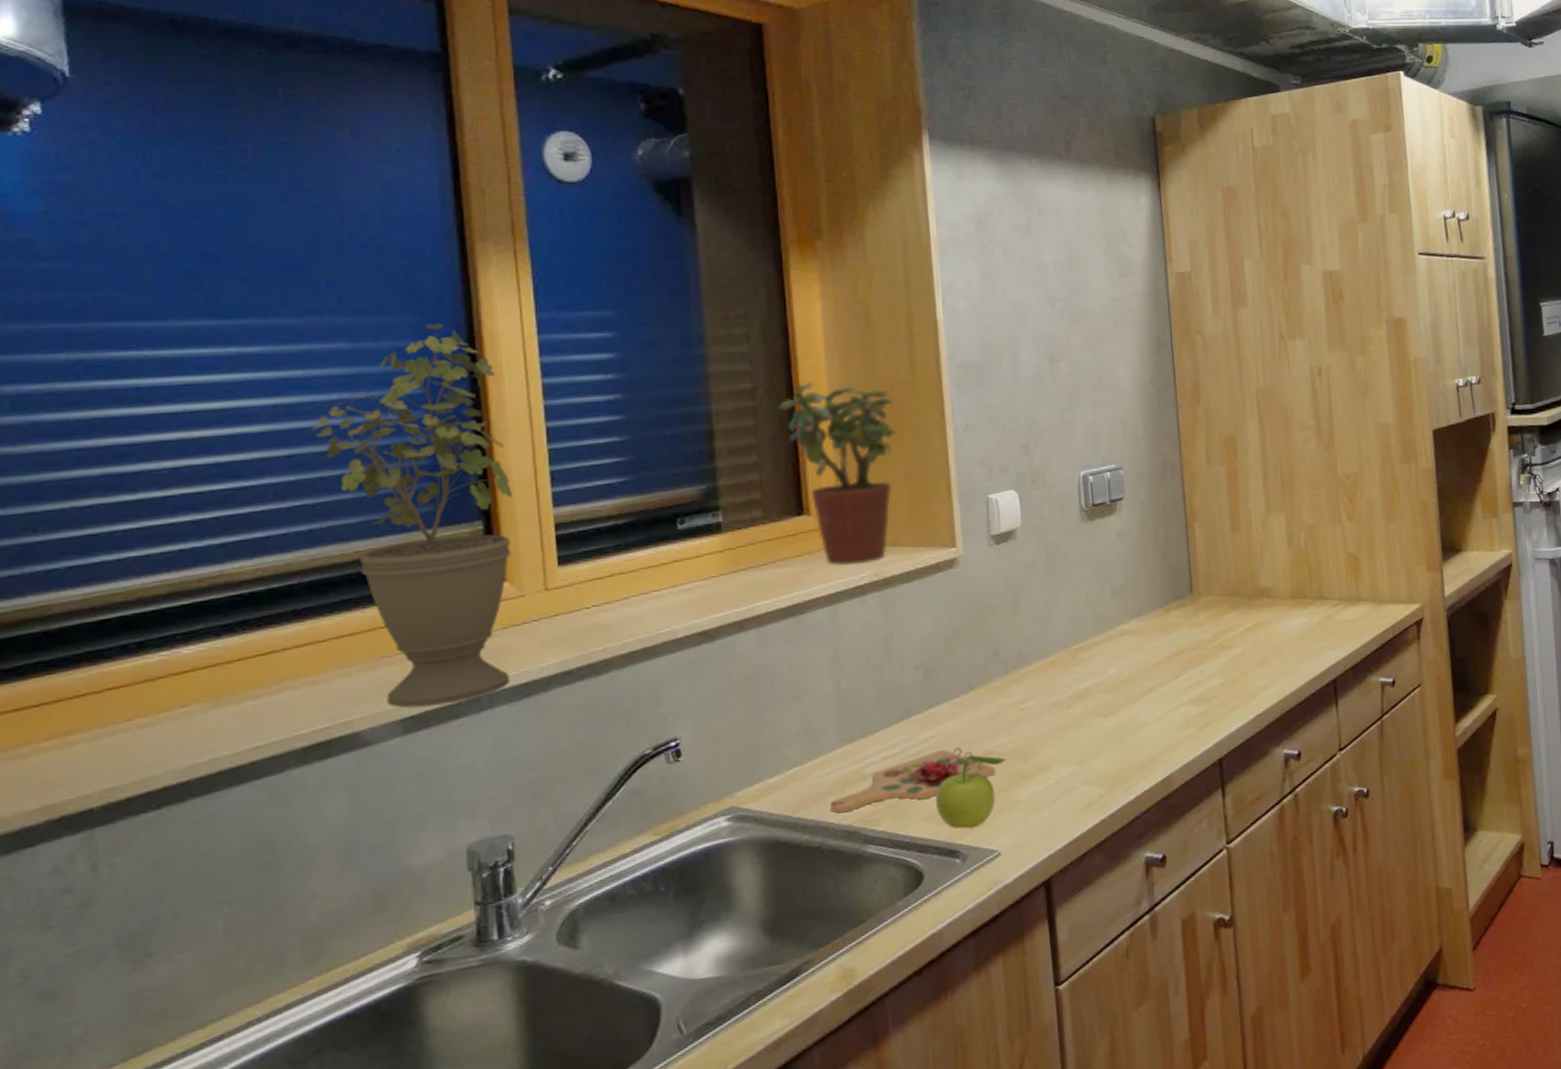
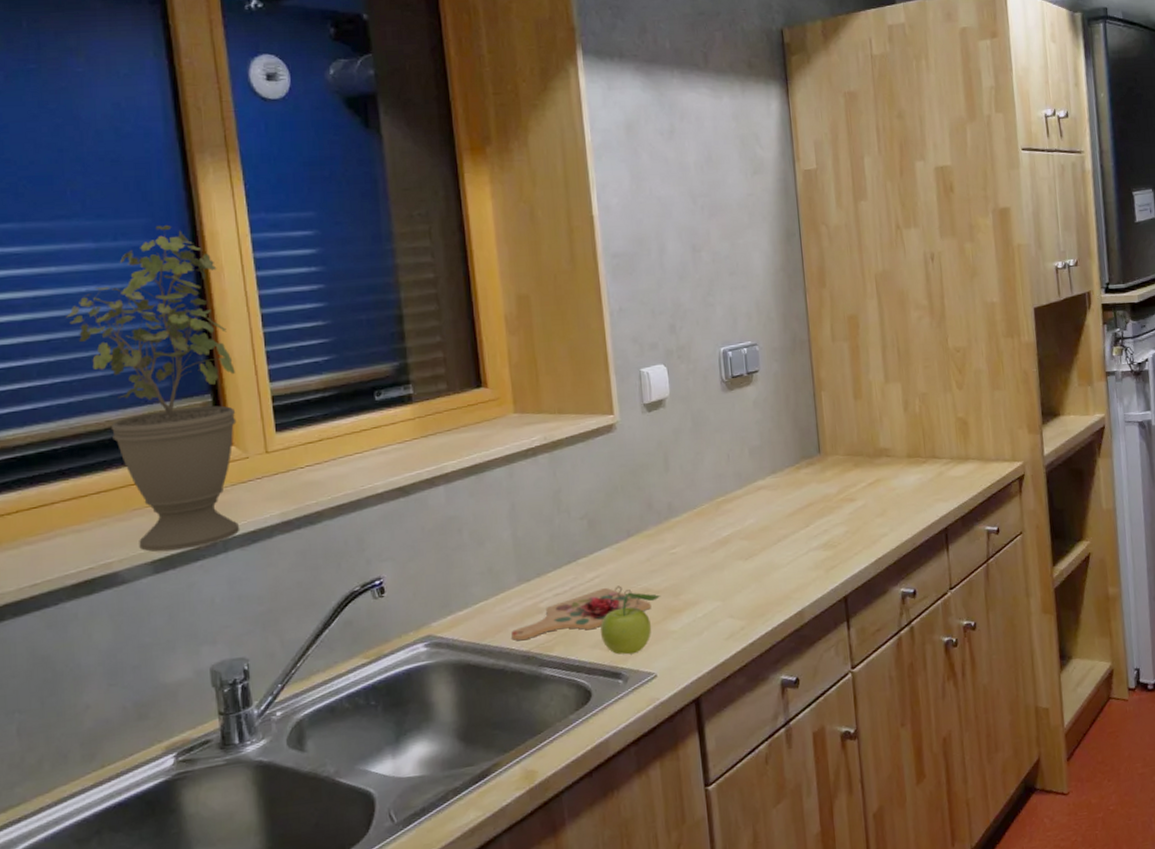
potted plant: present [777,382,898,567] -> none [456,272,561,432]

